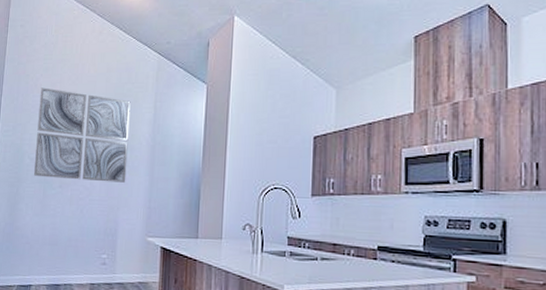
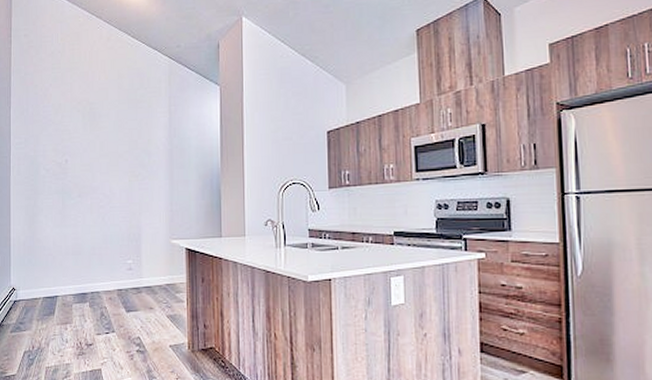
wall art: present [34,87,131,183] -> none [51,97,146,189]

